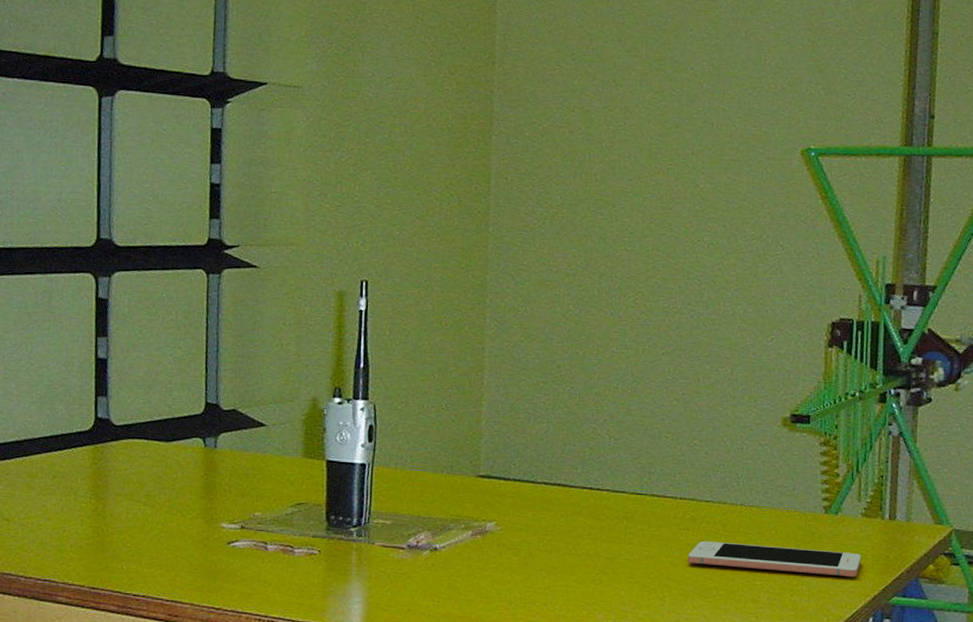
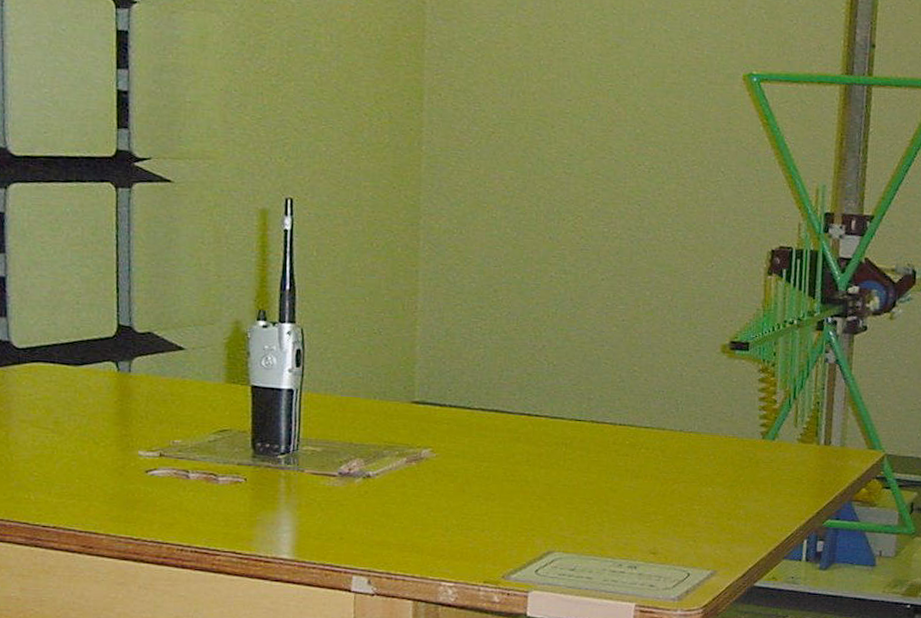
cell phone: present [688,540,862,578] -> none [627,466,797,502]

